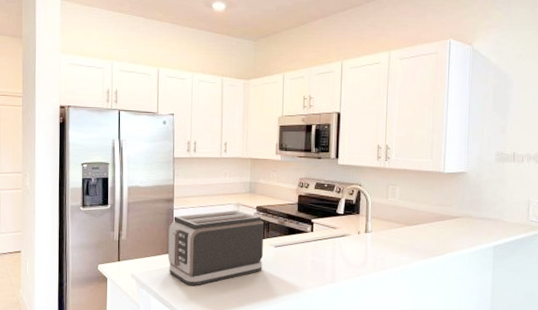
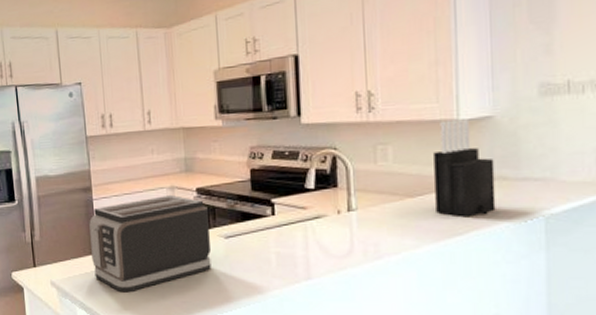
knife block: none [425,172,465,243] -> present [434,119,496,218]

